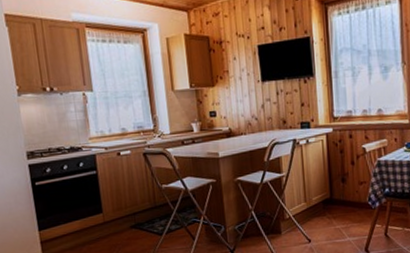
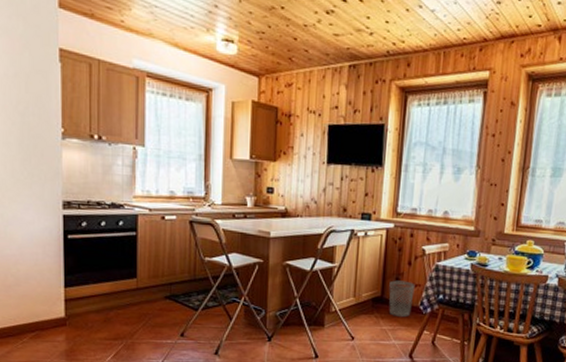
wastebasket: none [336,180,361,215] -> present [389,280,415,318]

